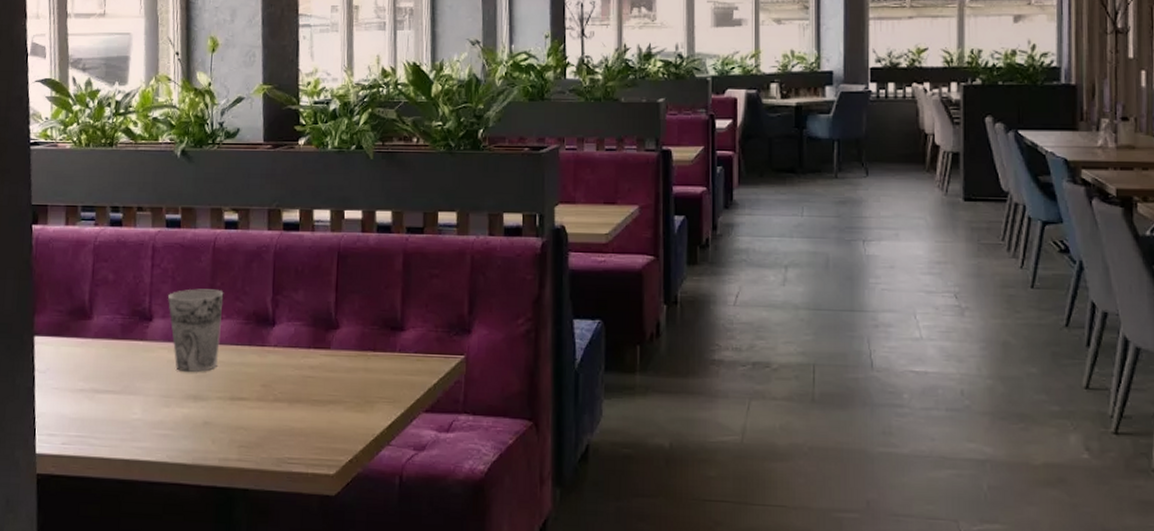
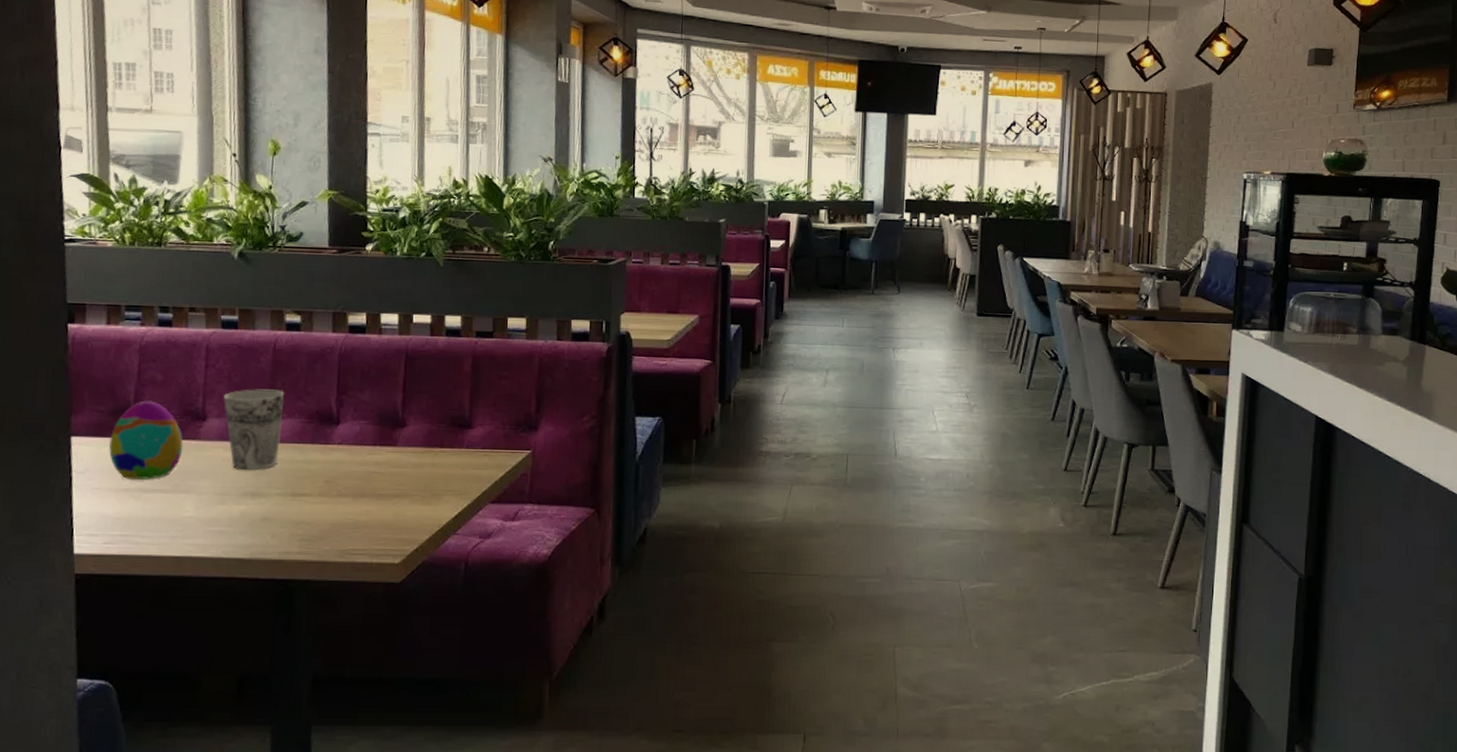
decorative egg: none [67,300,132,380] -> present [109,400,184,479]

